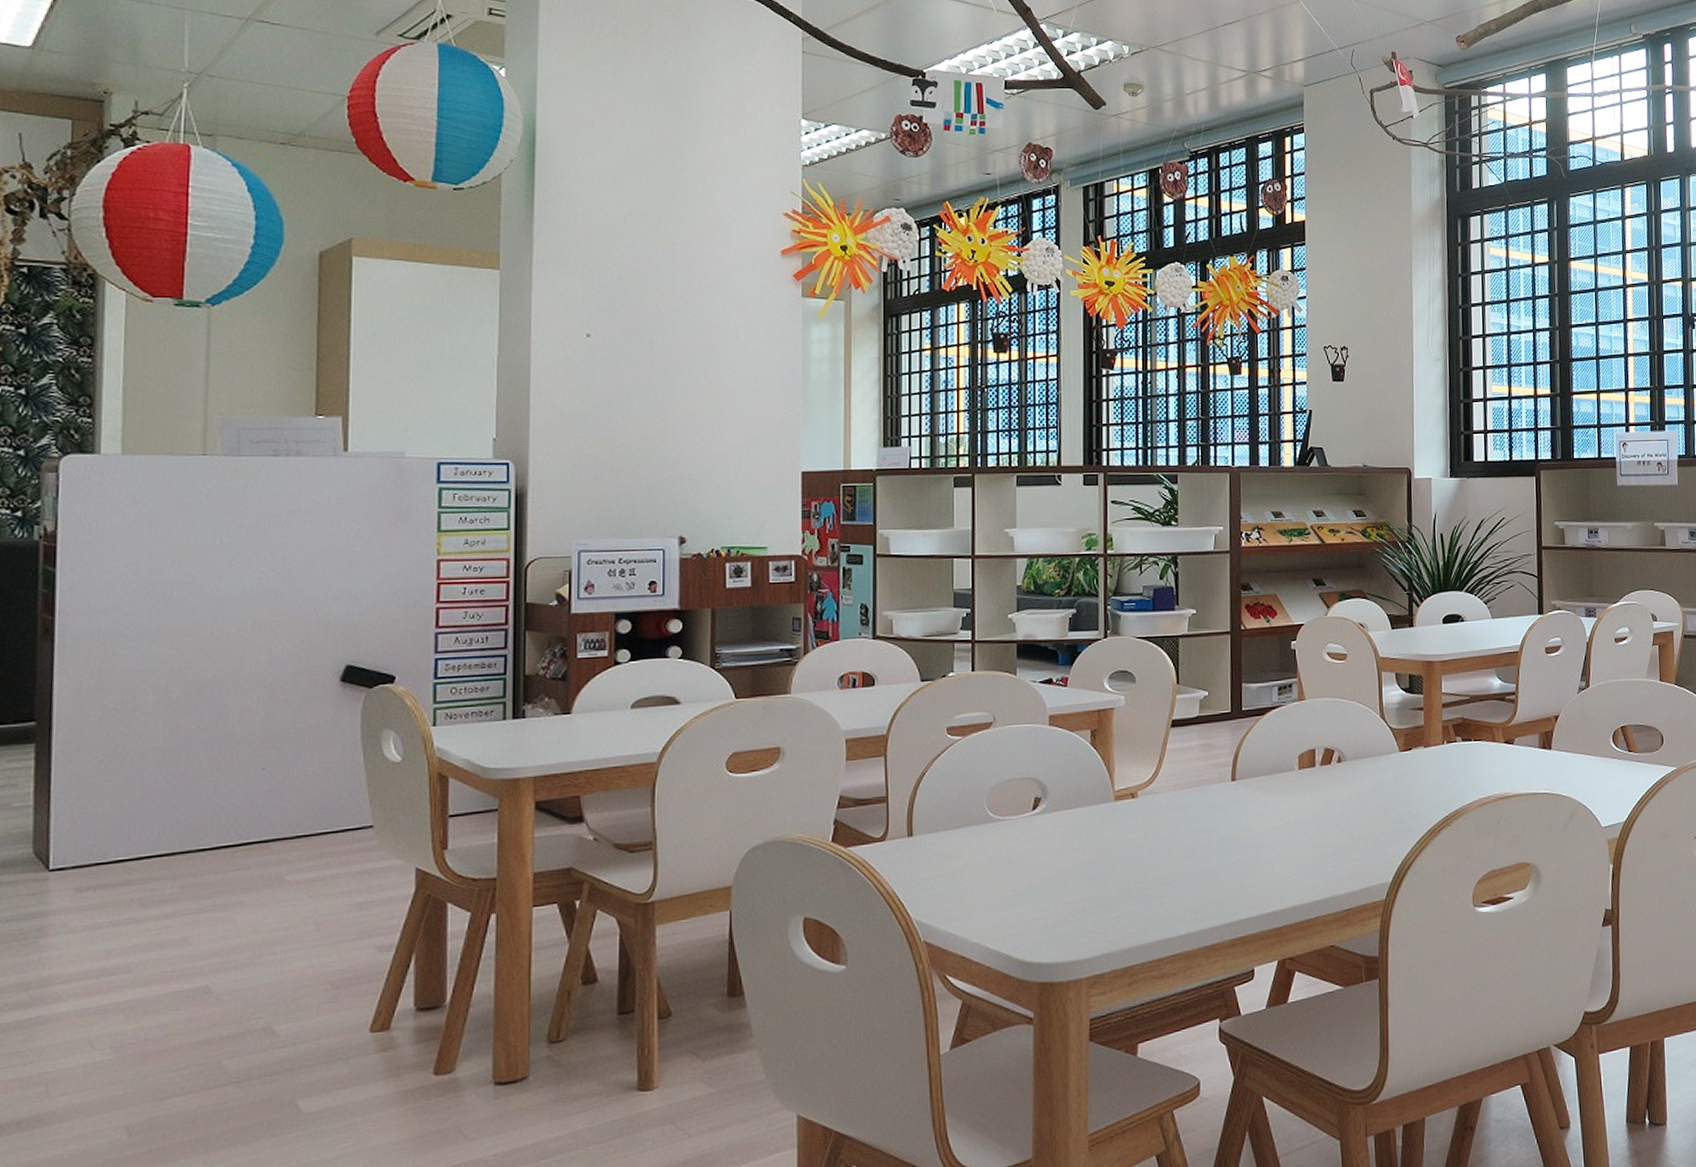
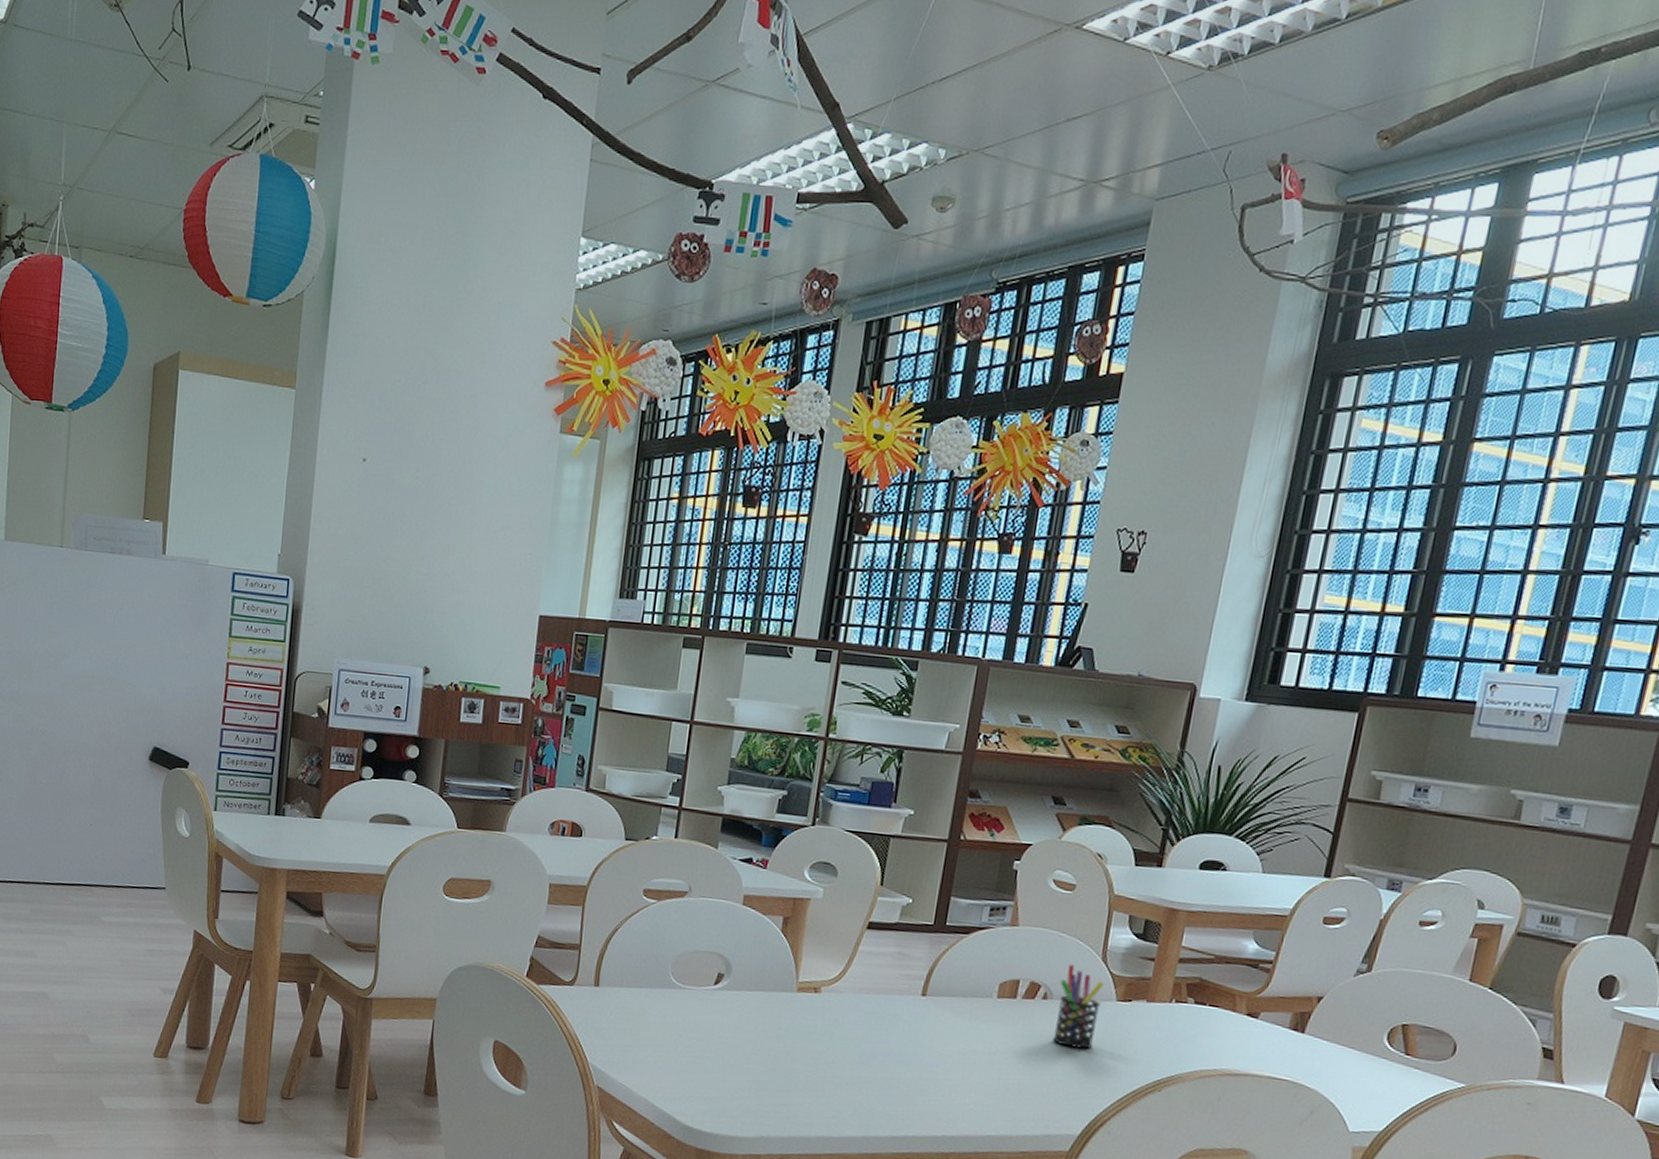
pen holder: none [1350,725,1387,802] -> present [1053,963,1104,1049]

